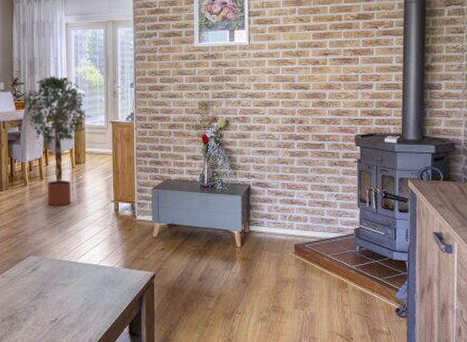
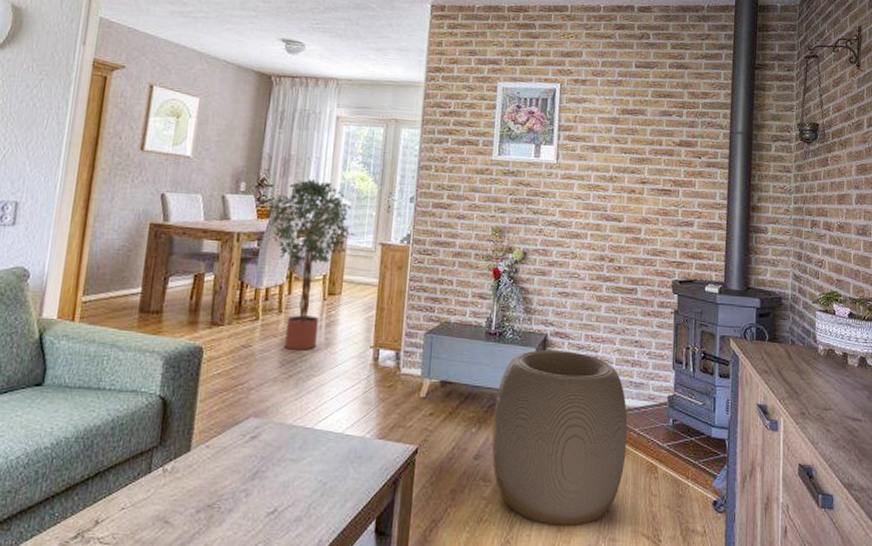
pouf: none [211,197,321,329] -> present [491,350,628,527]

